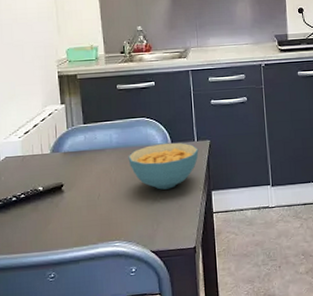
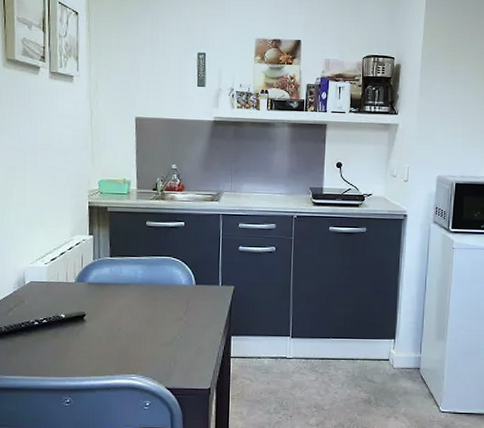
cereal bowl: present [128,142,199,190] -> none [151,284,222,330]

